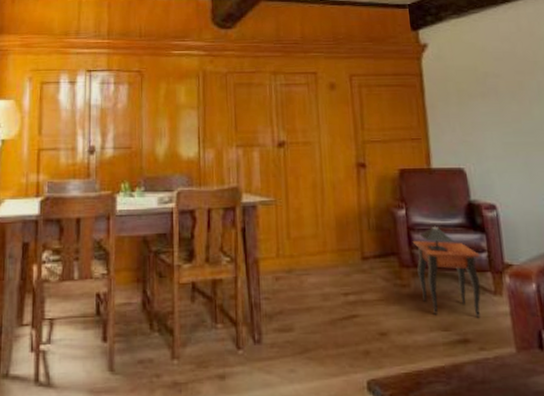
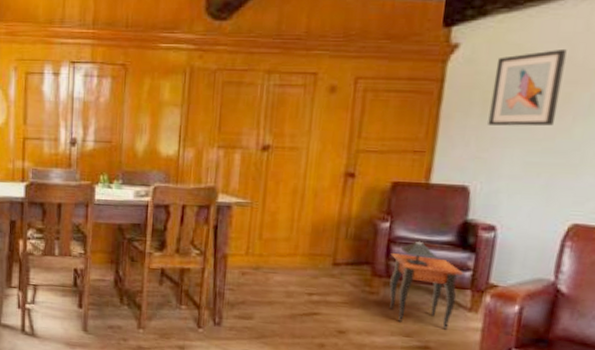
wall art: none [459,45,517,112] -> present [488,48,567,126]

